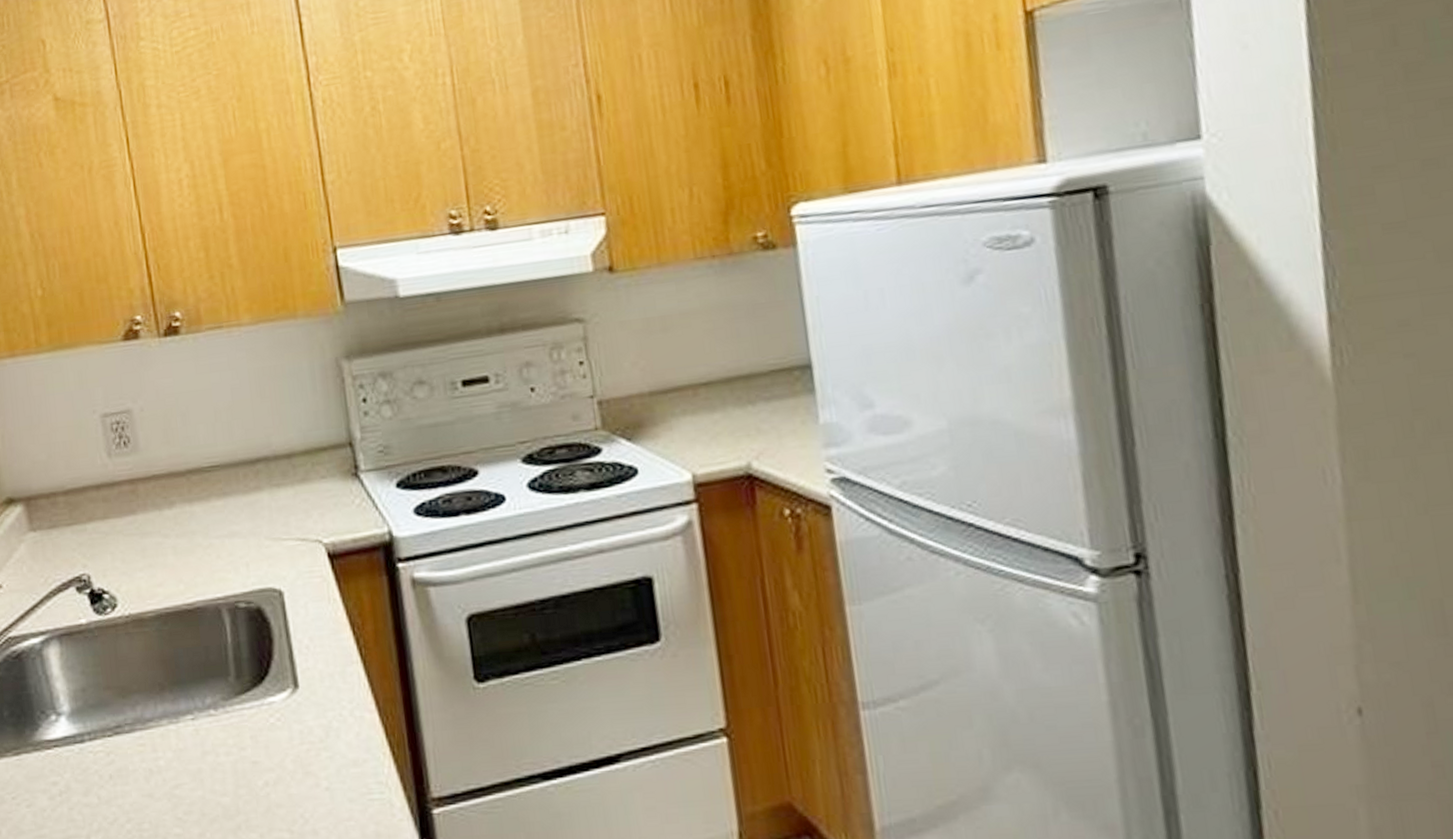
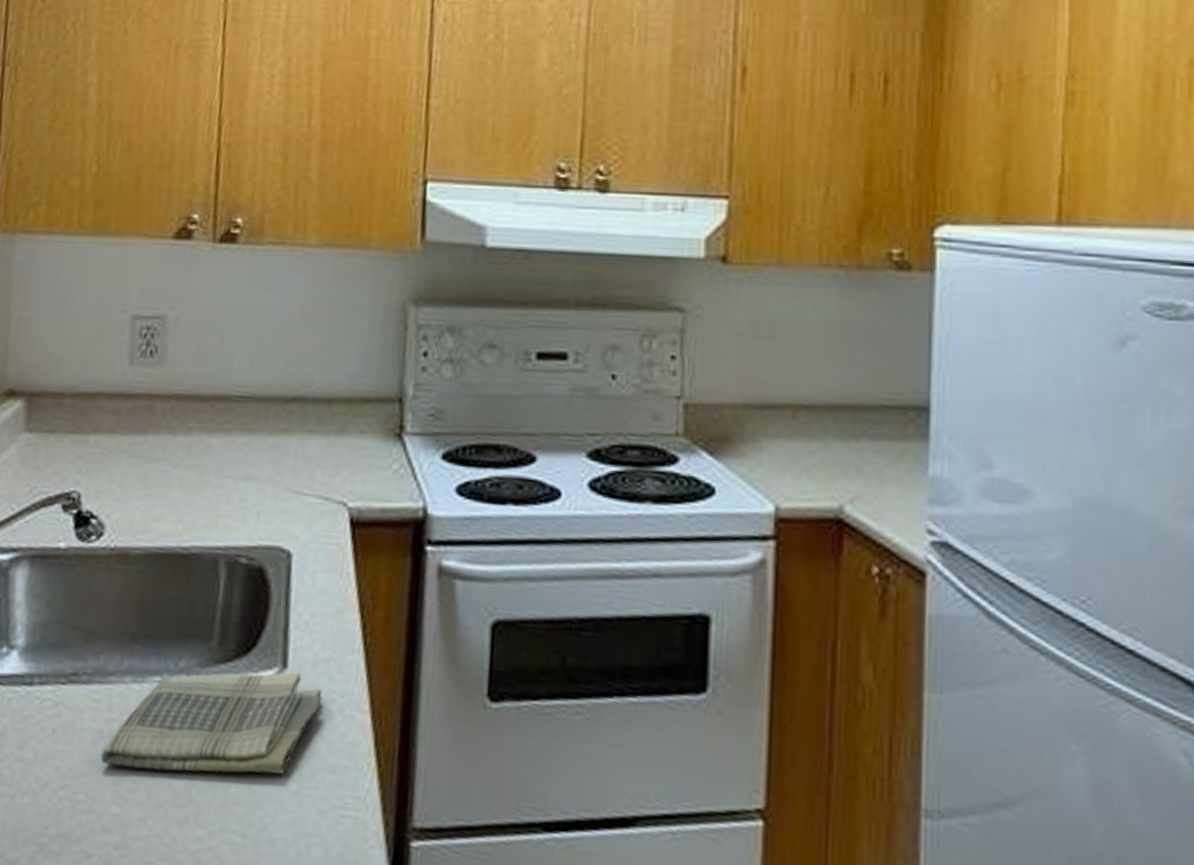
dish towel: none [155,690,334,796] -> present [100,672,322,774]

